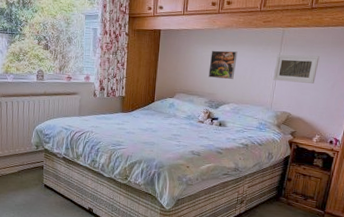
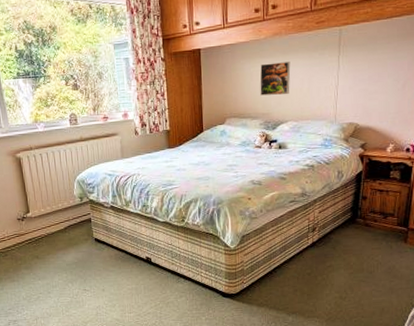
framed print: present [273,54,320,84] -> none [334,54,385,89]

